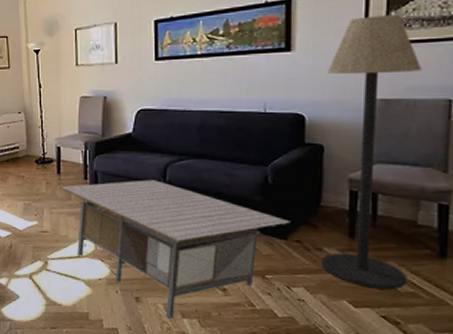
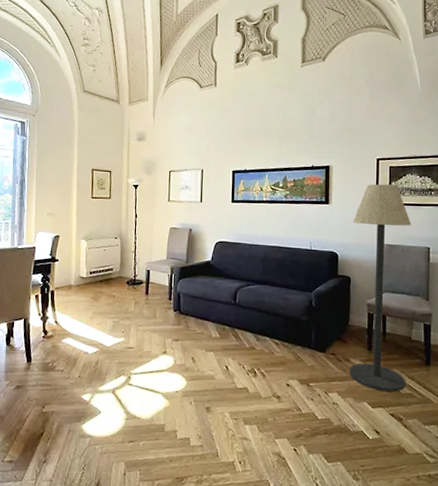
coffee table: present [61,180,291,319] -> none [148,301,328,426]

